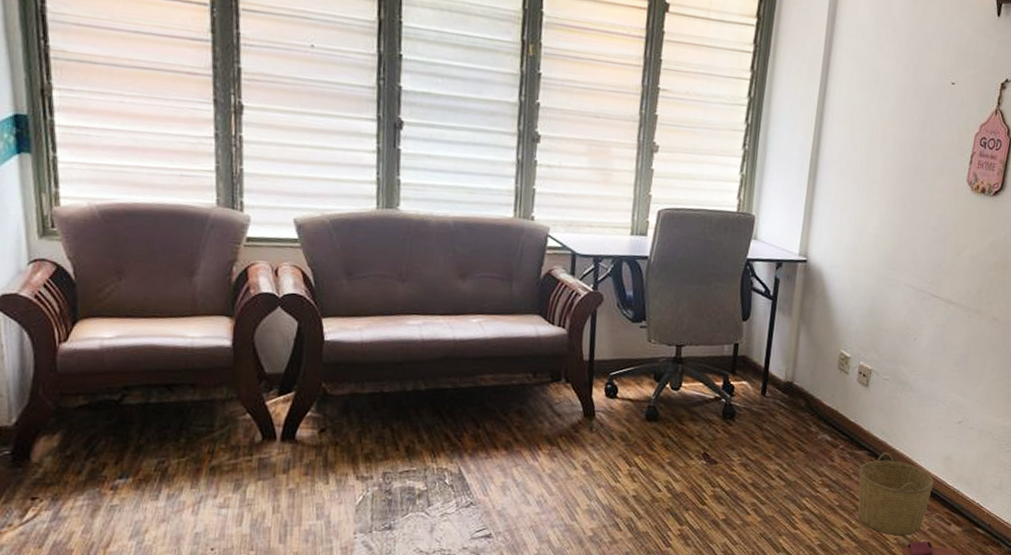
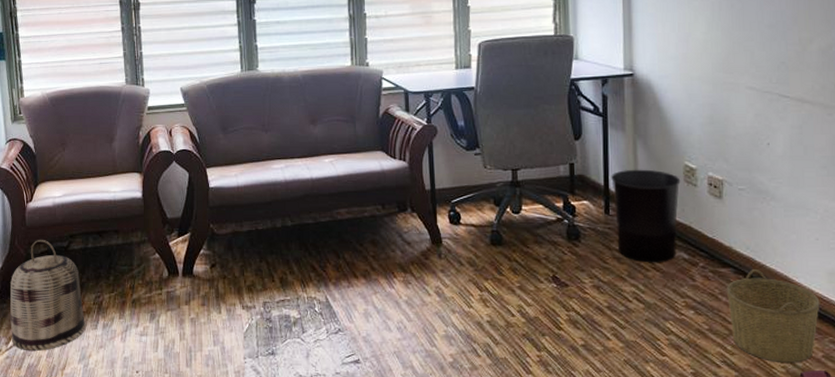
basket: none [27,390,143,525] -> present [10,240,86,351]
waste bin: none [768,353,835,444] -> present [611,169,681,263]

